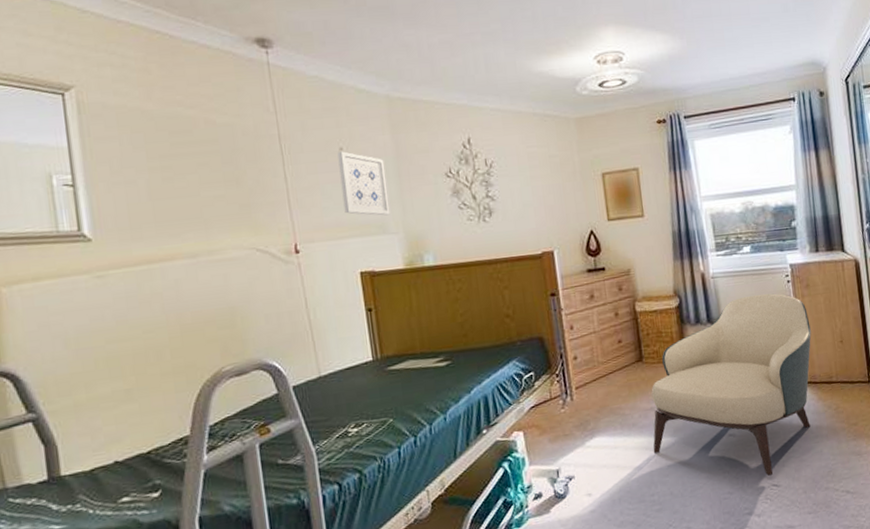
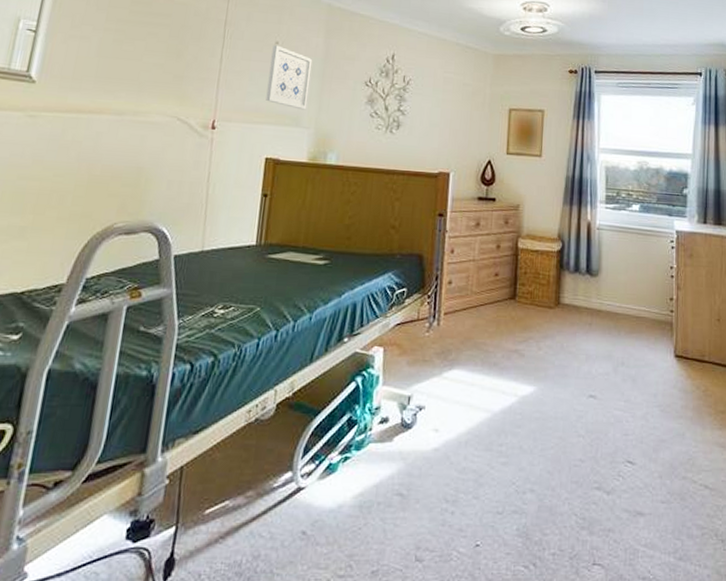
armchair: present [651,293,812,476] -> none [509,254,689,450]

